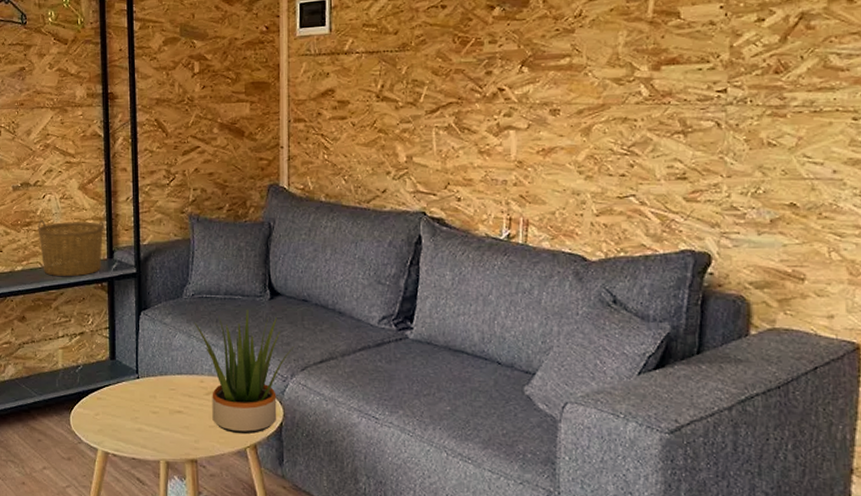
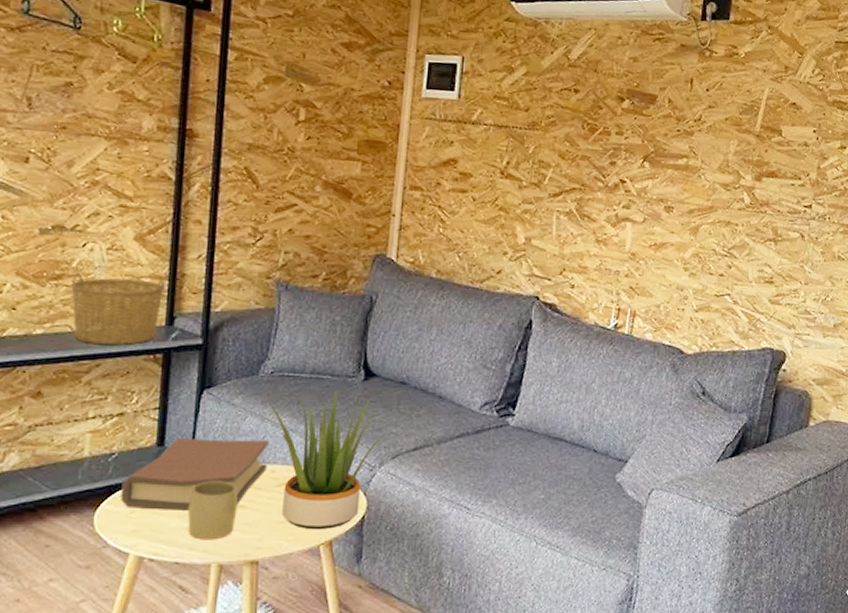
hardback book: none [87,353,196,414] -> present [120,438,269,510]
mug: none [137,389,176,440] -> present [187,481,238,540]

